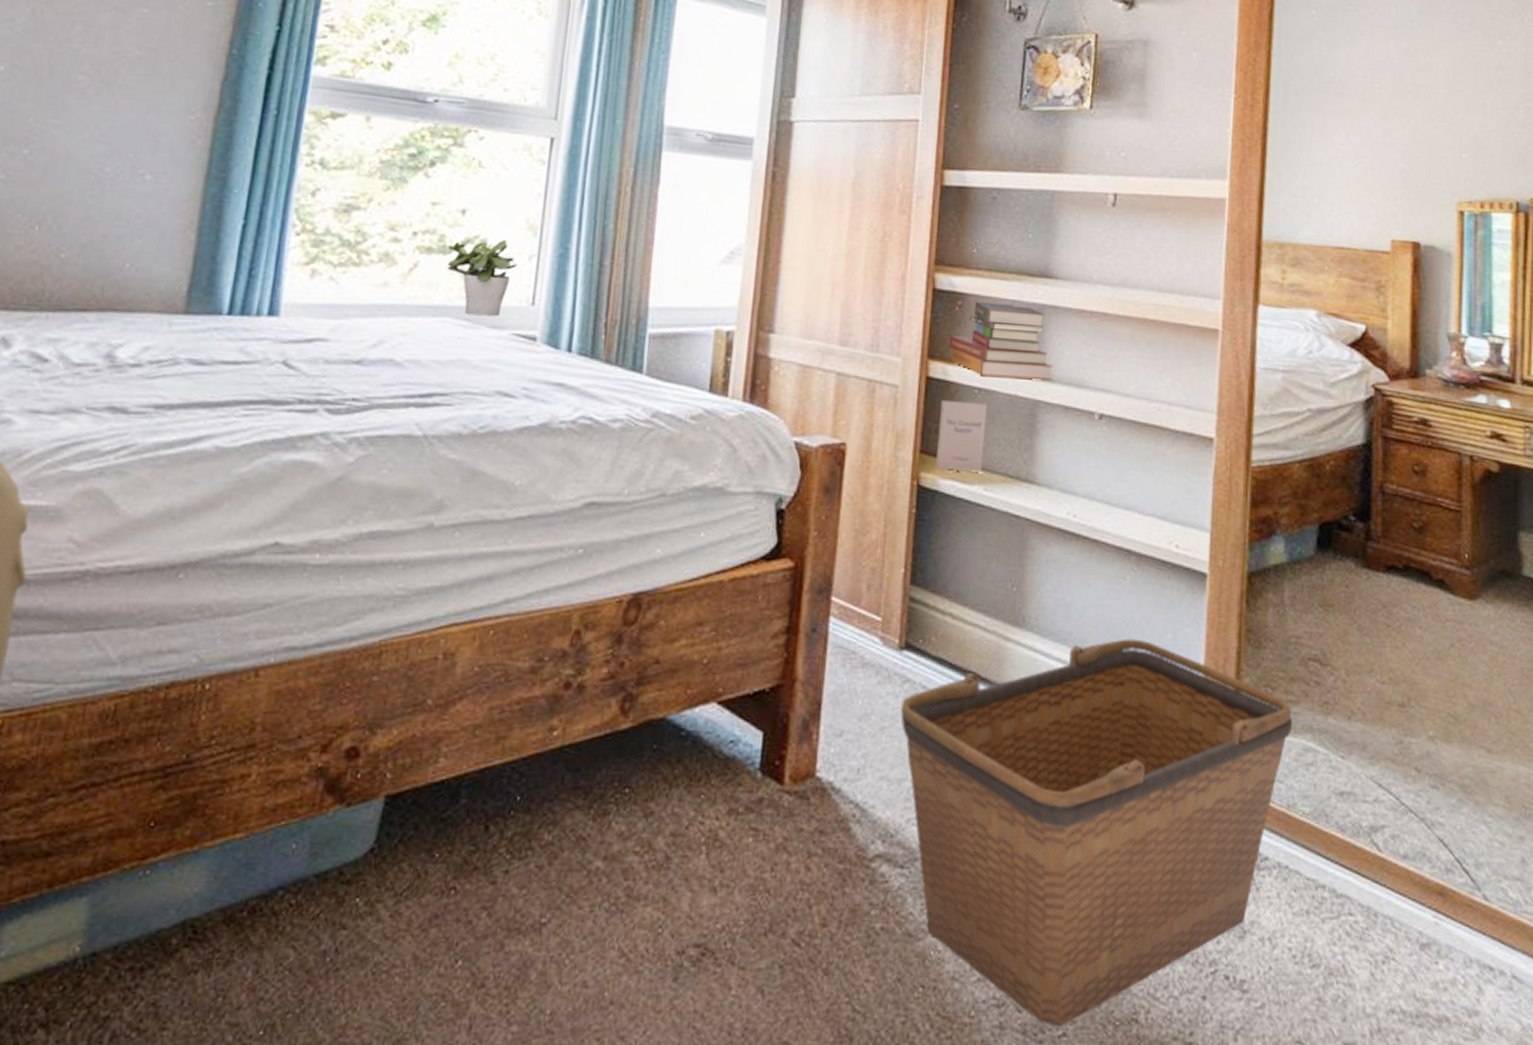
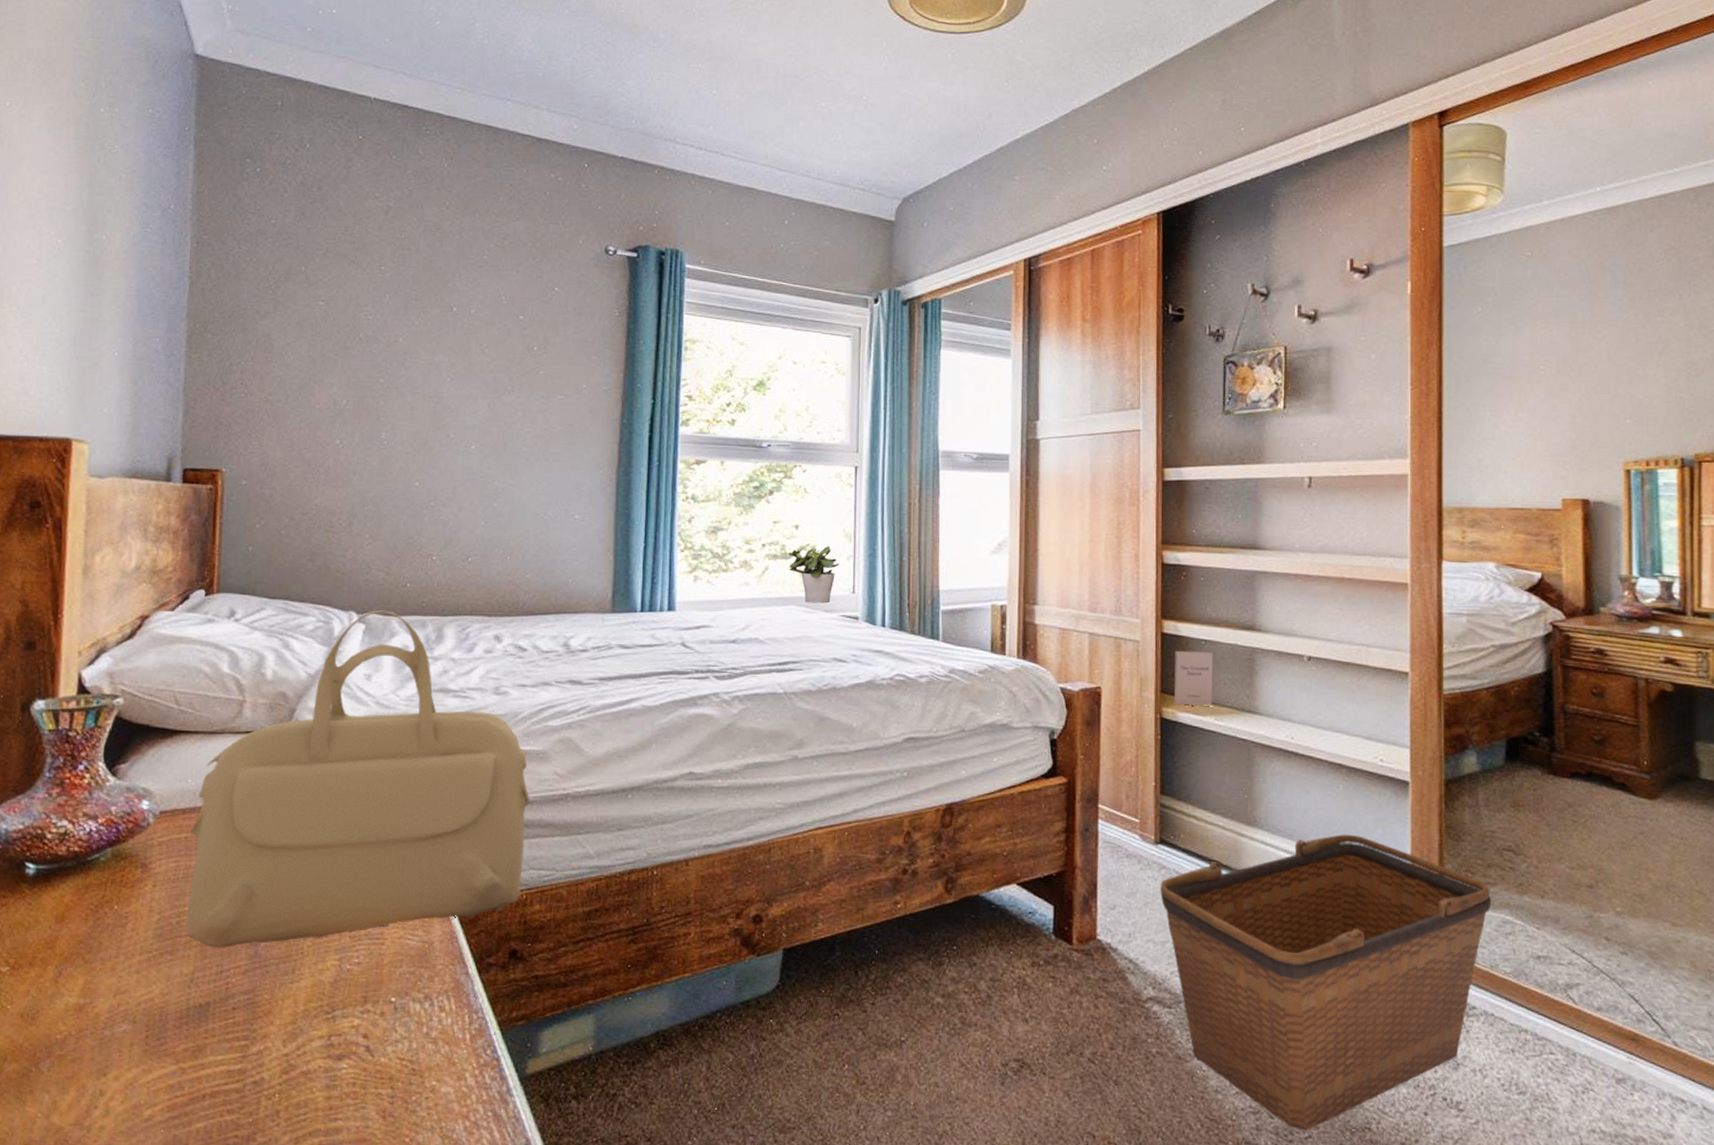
books: present [949,301,1053,381] -> none [1178,571,1266,632]

